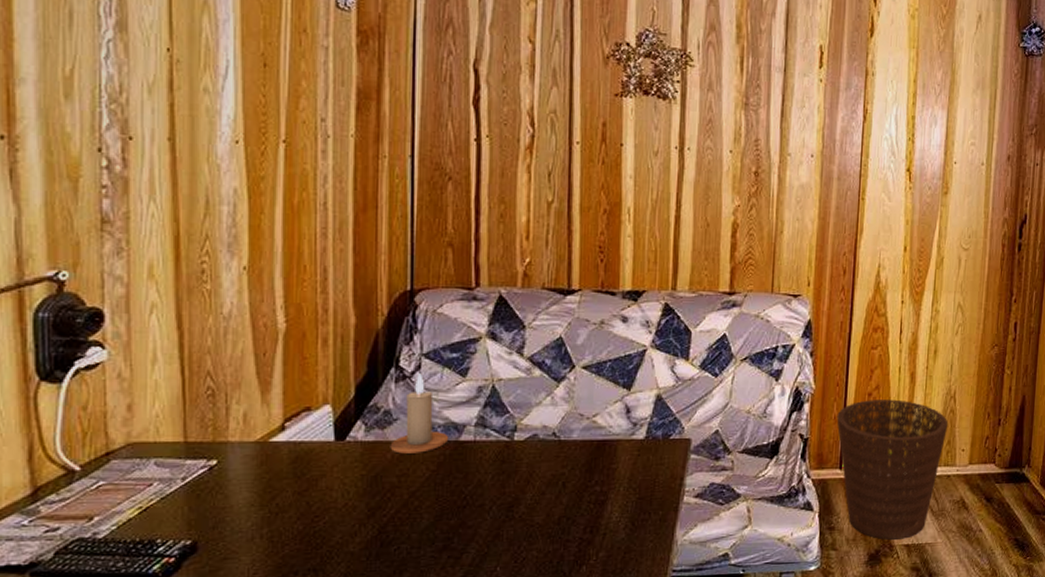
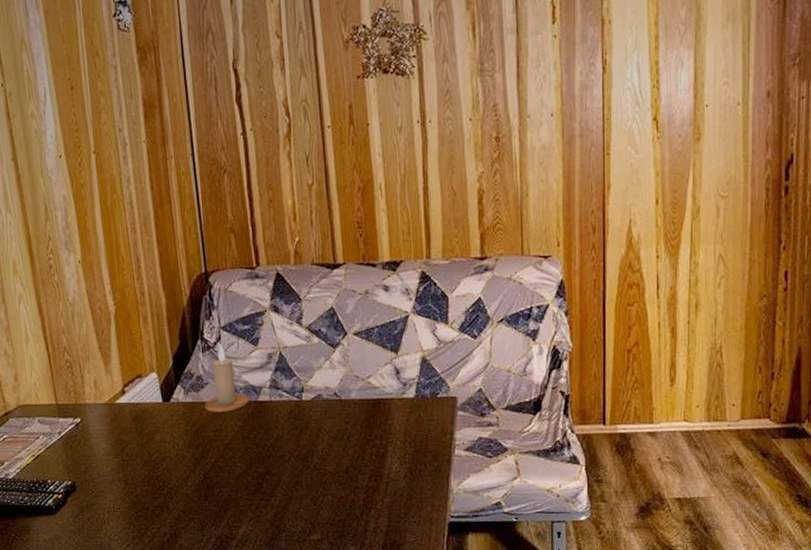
basket: present [836,399,949,540] -> none [597,355,716,493]

